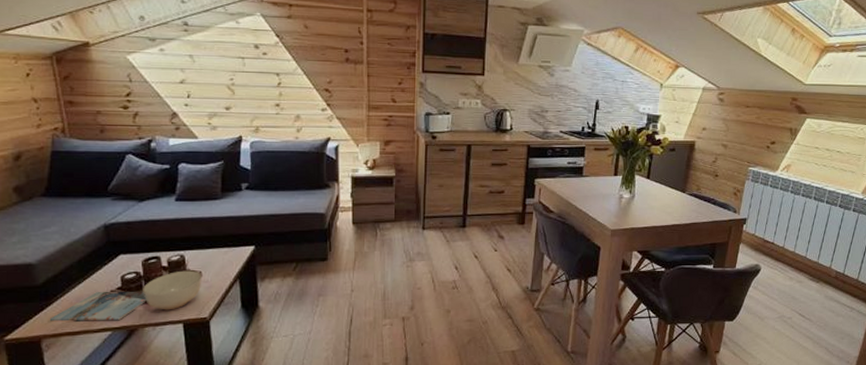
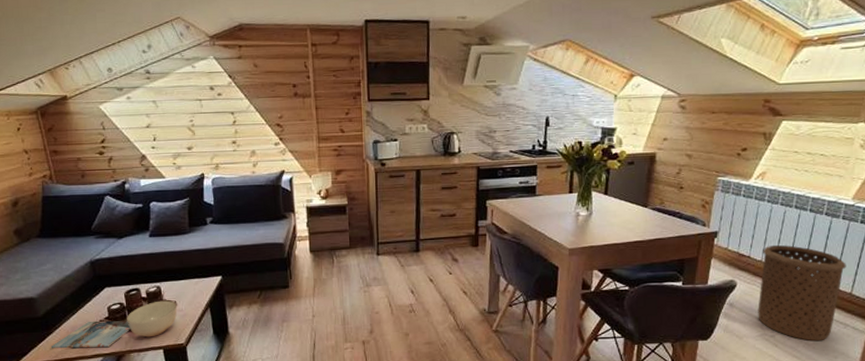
laundry basket: none [778,232,855,324] -> present [758,244,846,342]

